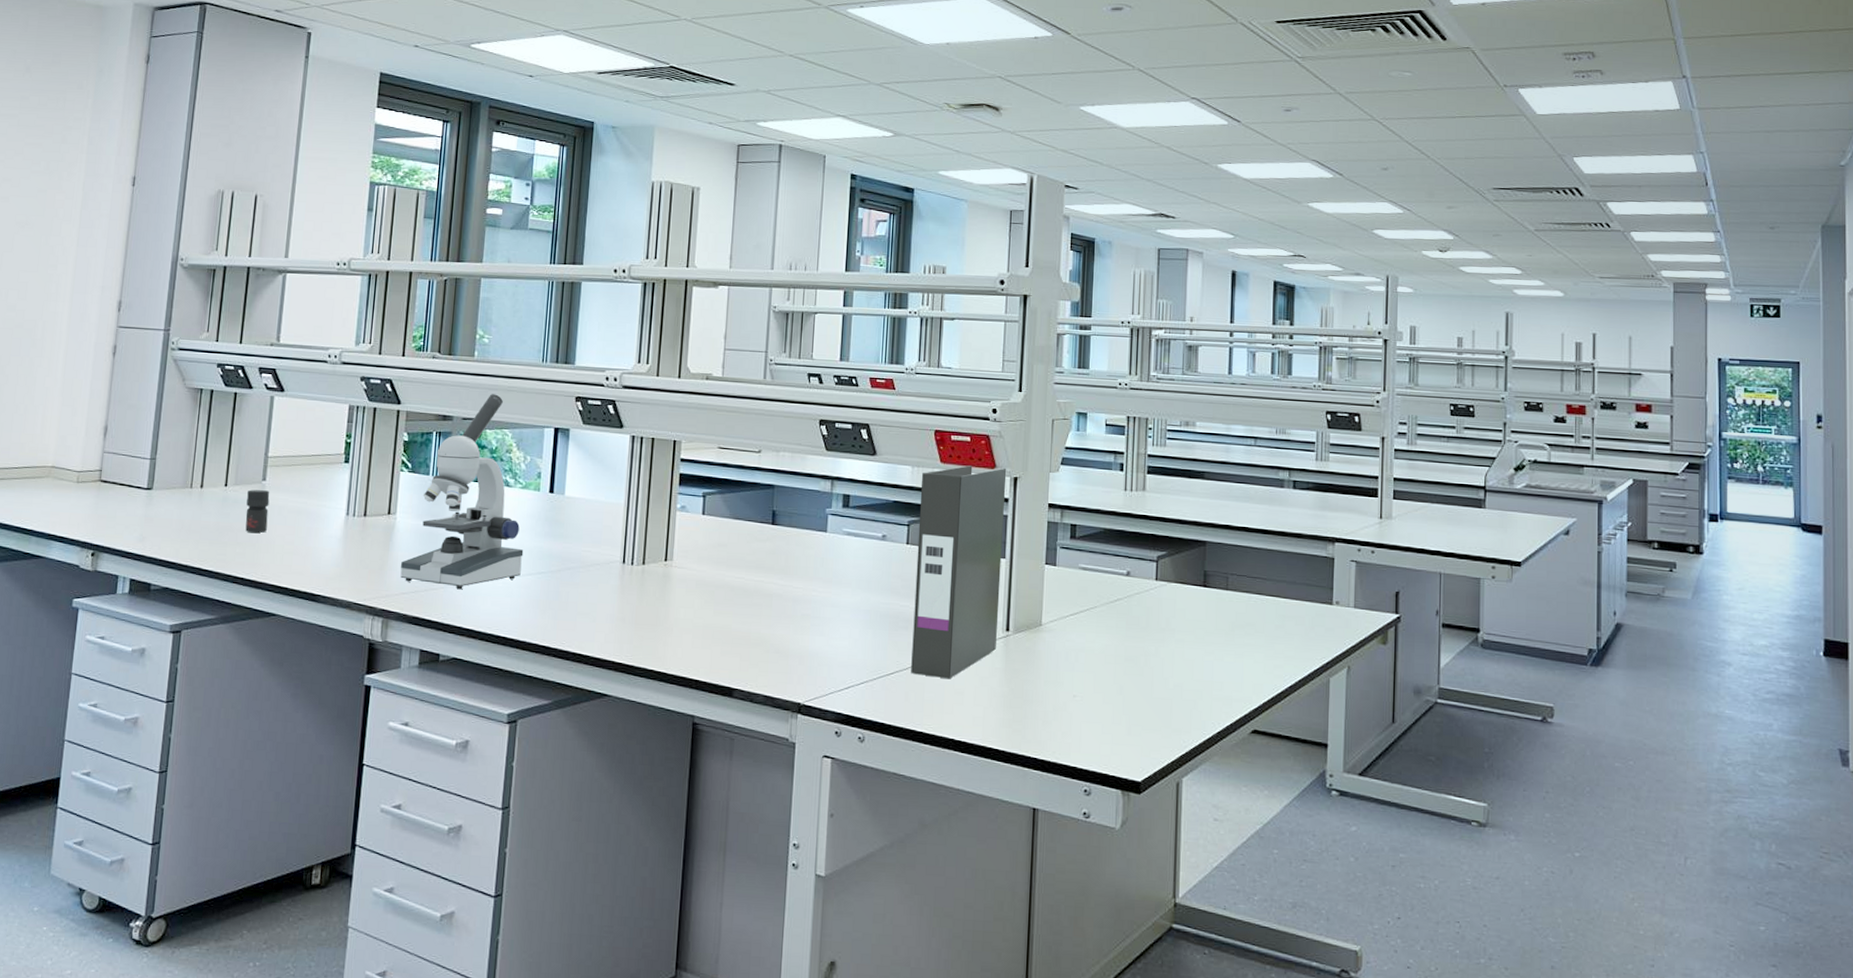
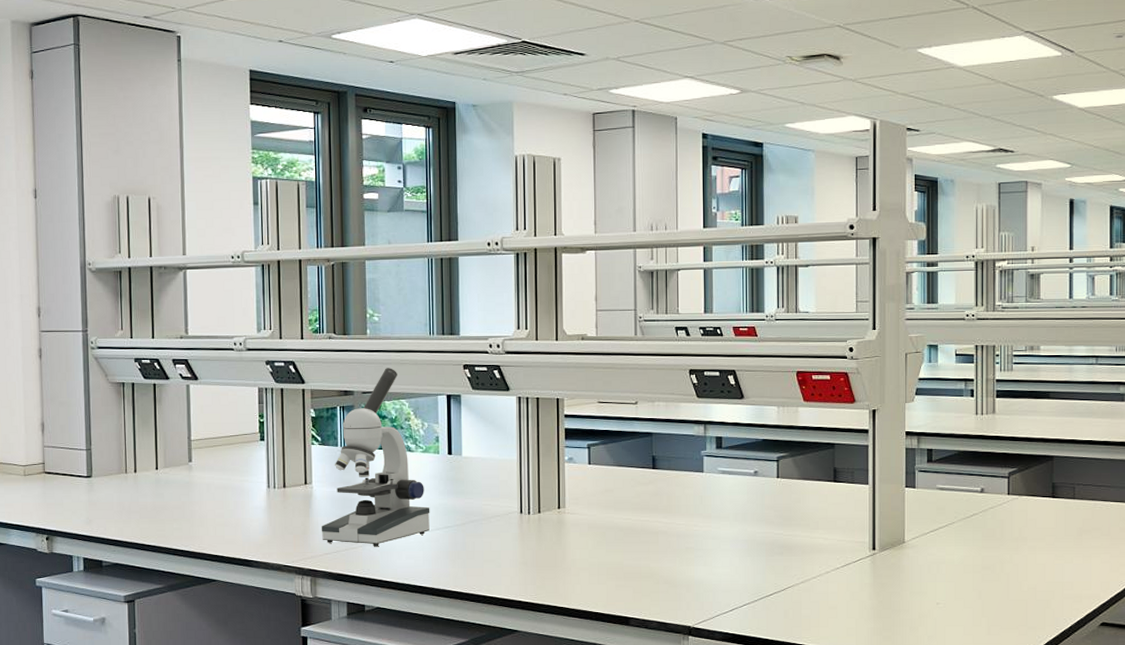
jar: present [245,489,270,533] -> none [177,471,198,509]
binder: present [911,465,1007,679] -> none [787,401,866,596]

